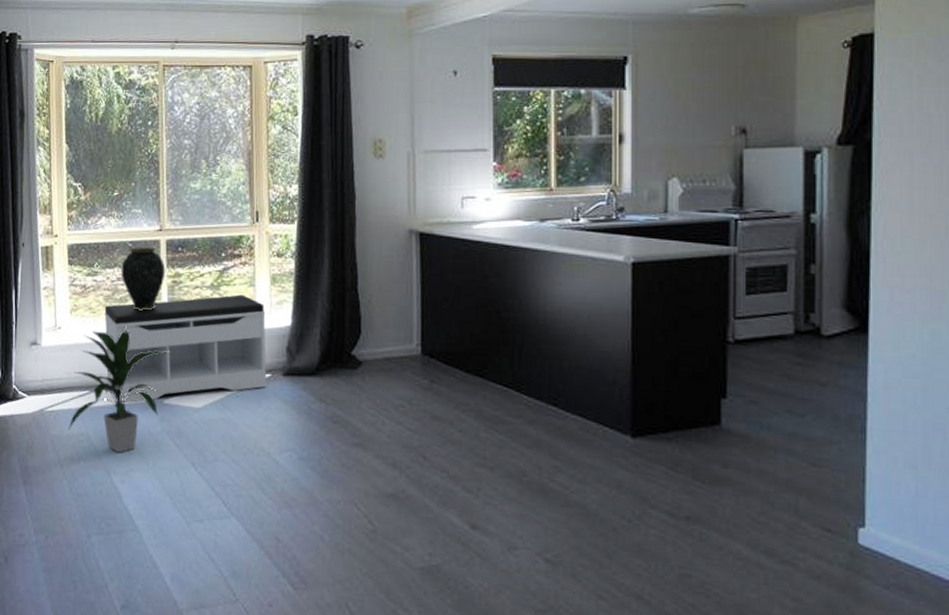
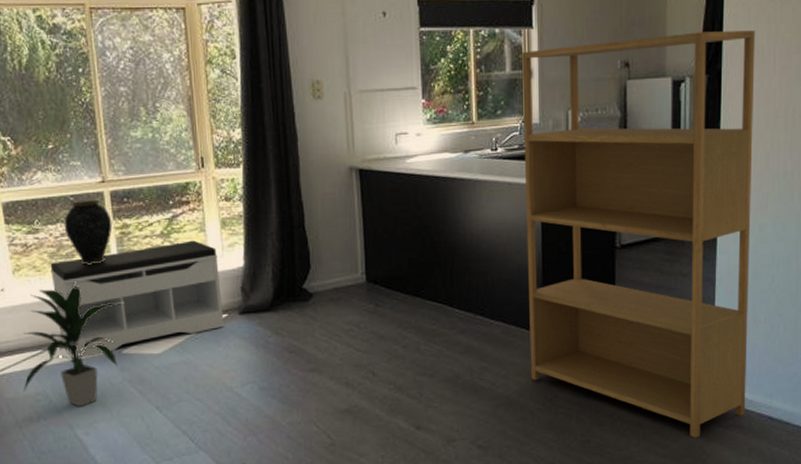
bookshelf: none [610,95,919,595] -> present [521,30,755,439]

